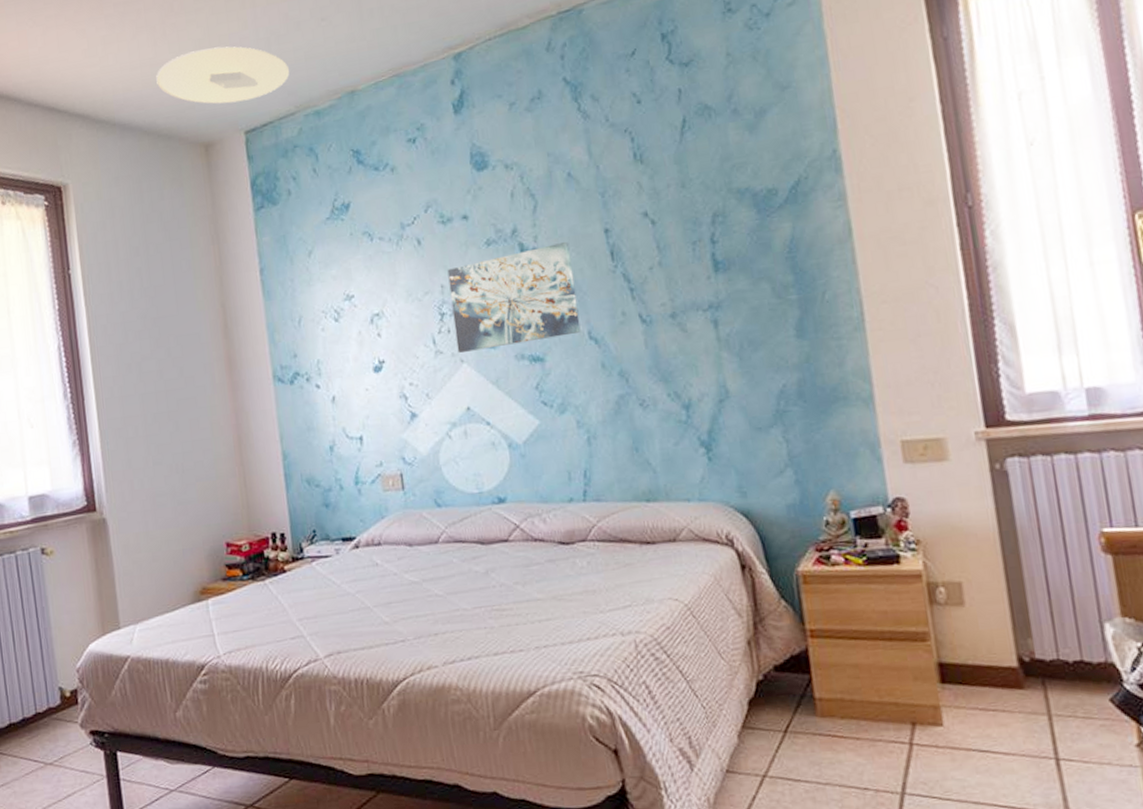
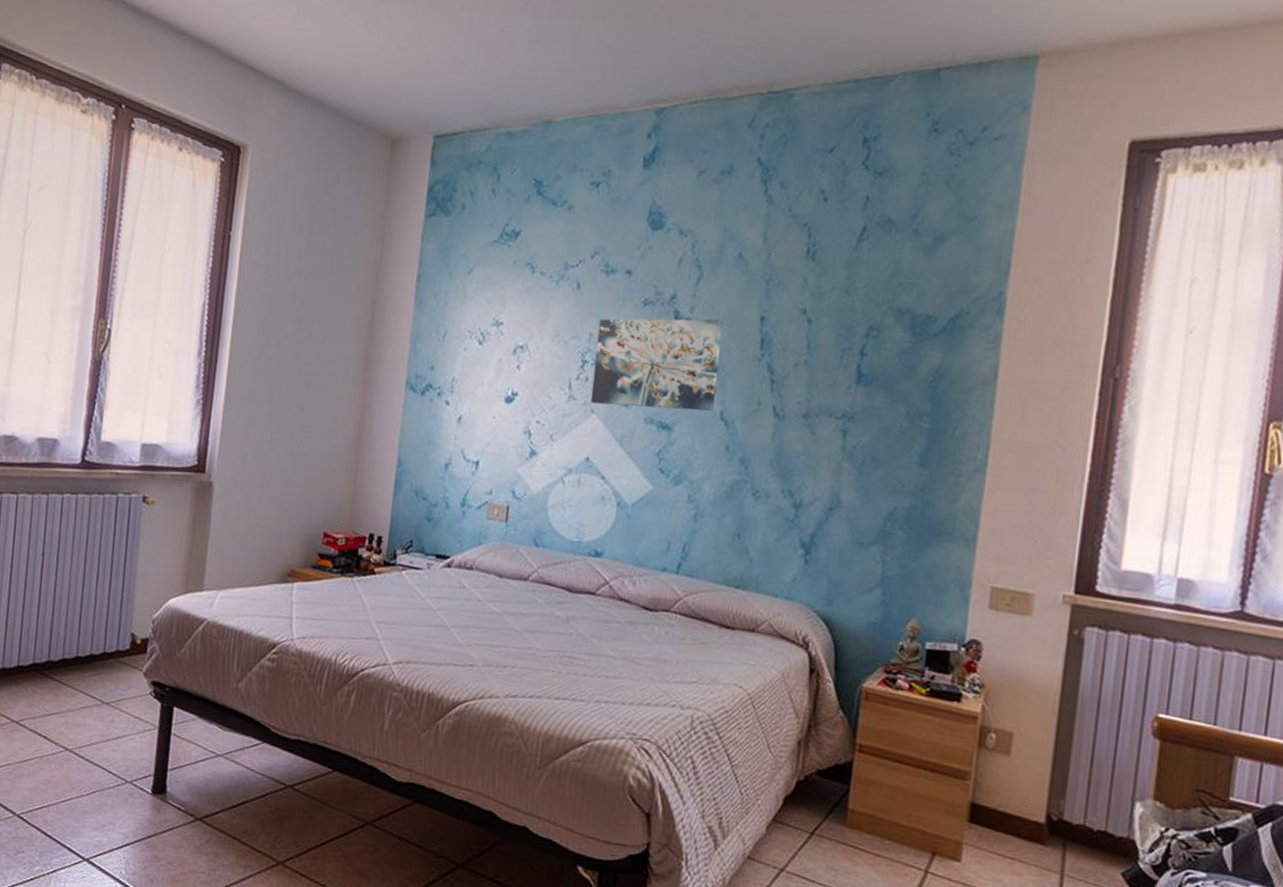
ceiling light: present [156,46,290,105] -> none [358,42,493,106]

